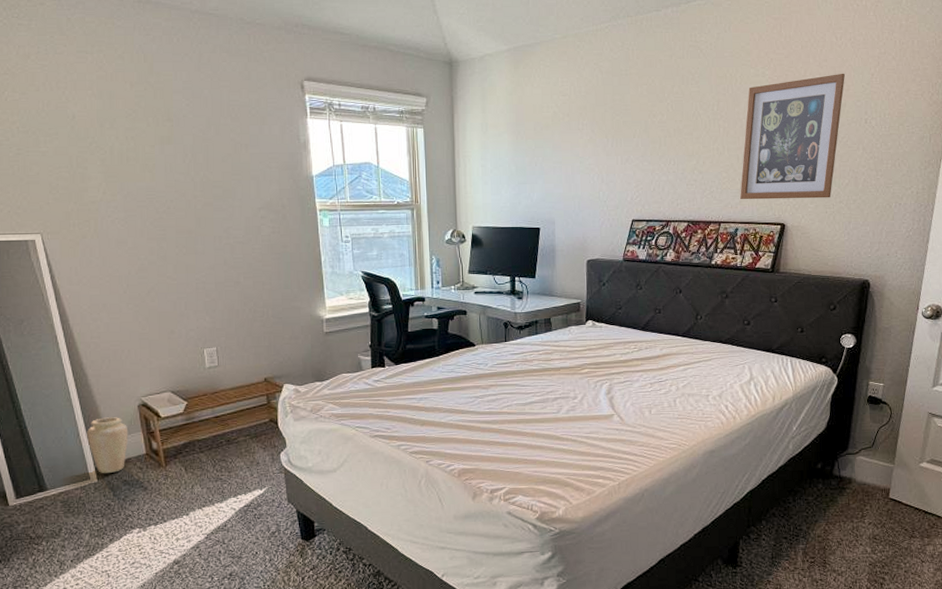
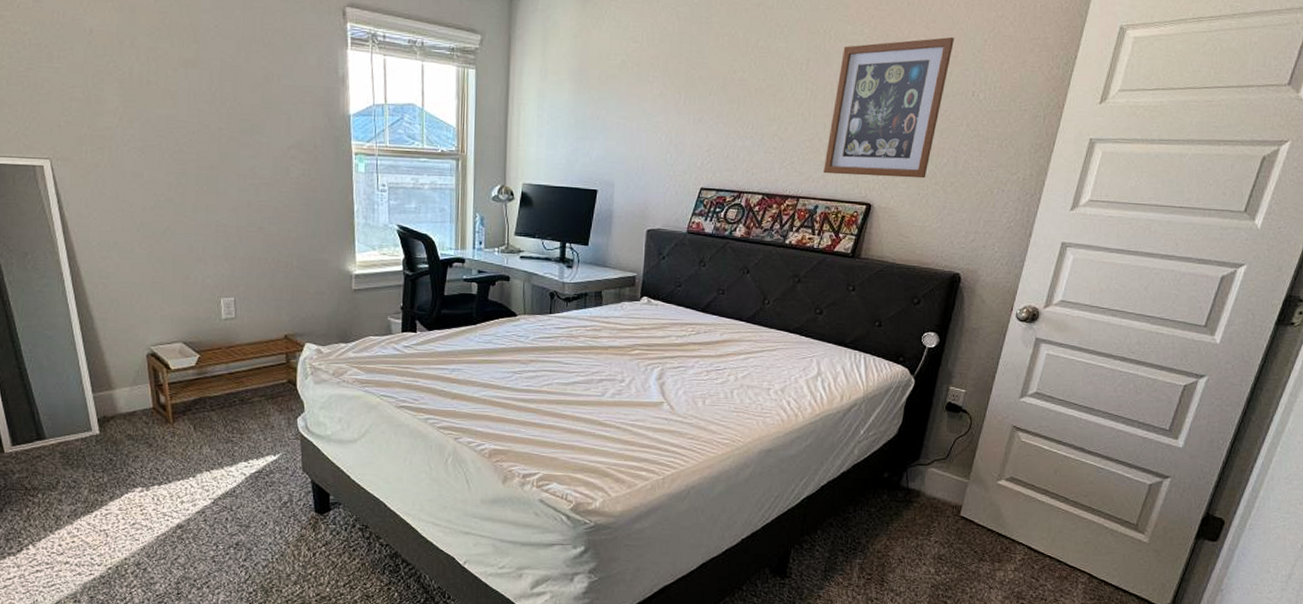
vase: present [87,417,129,474] -> none [90,365,135,427]

